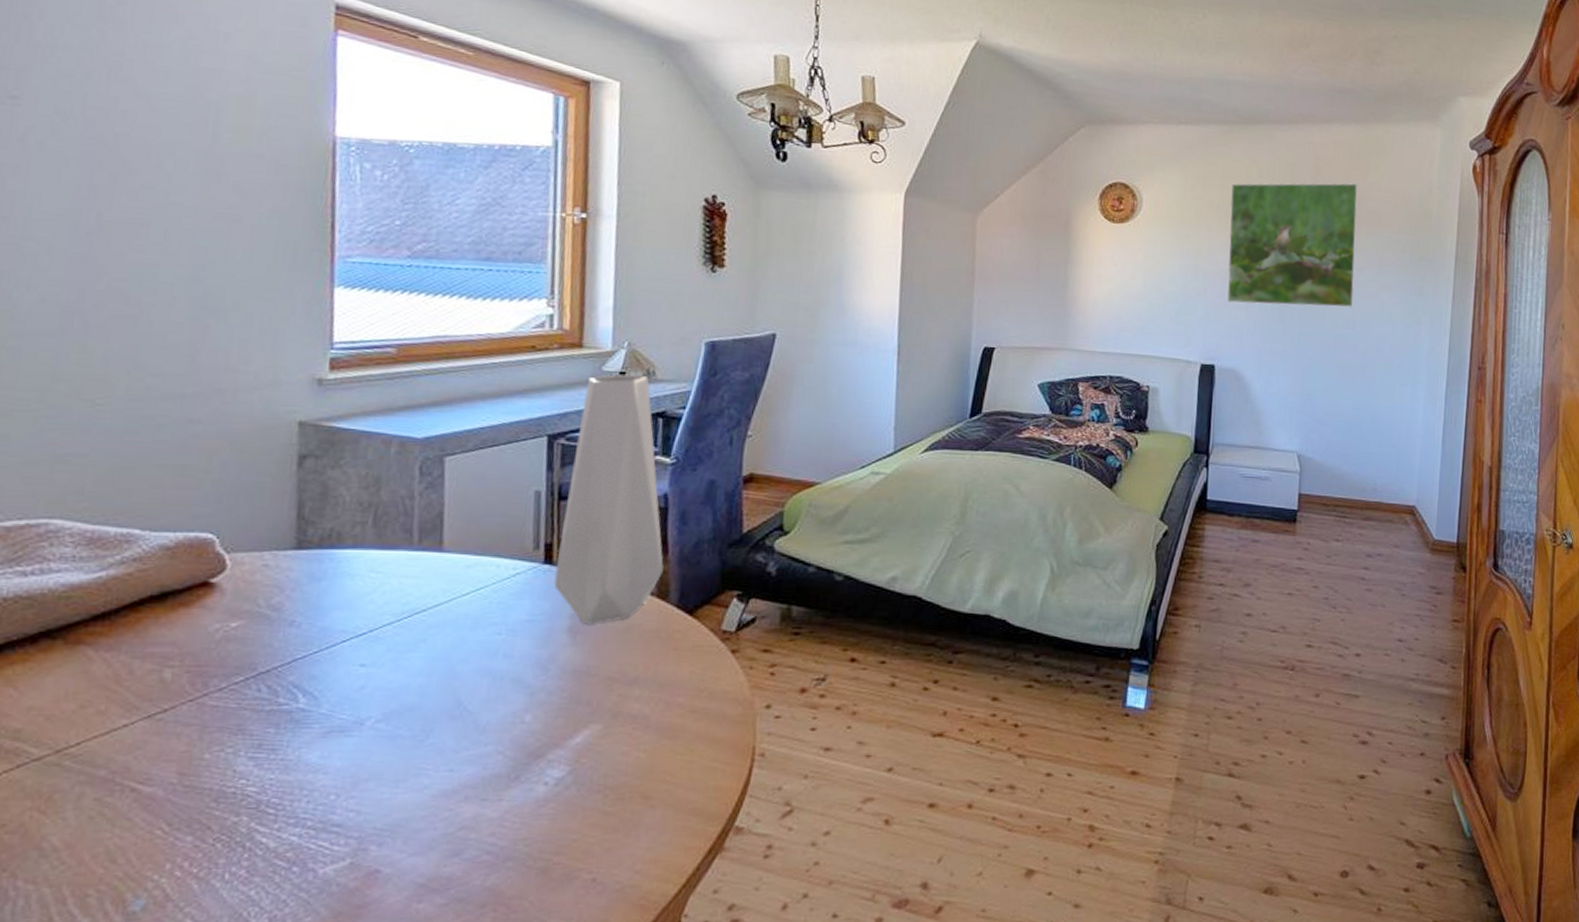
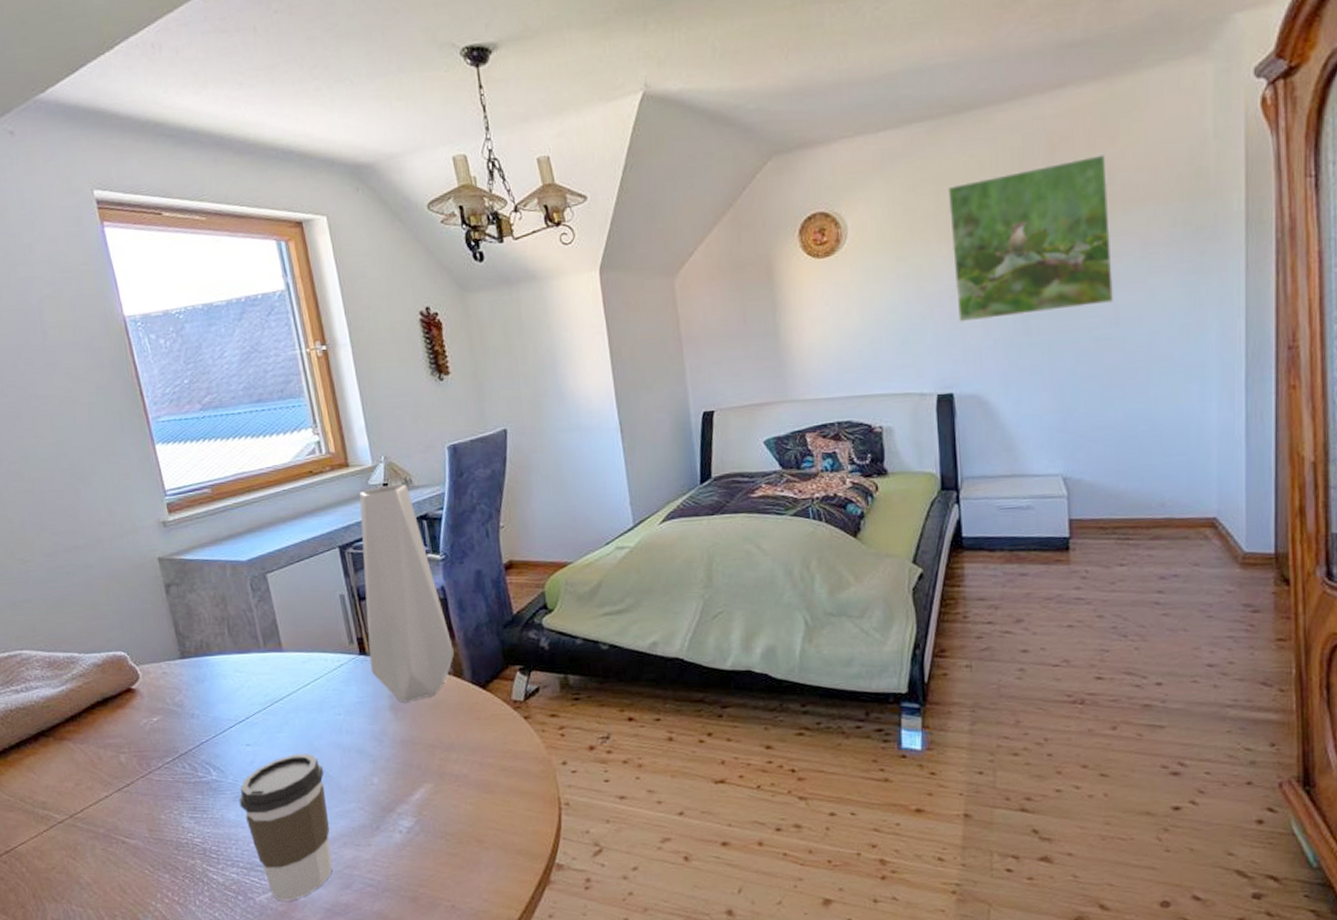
coffee cup: none [328,680,461,874] -> present [239,754,333,901]

